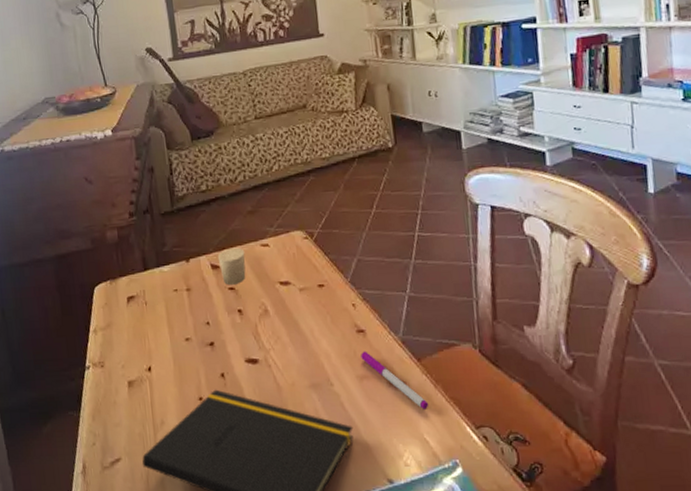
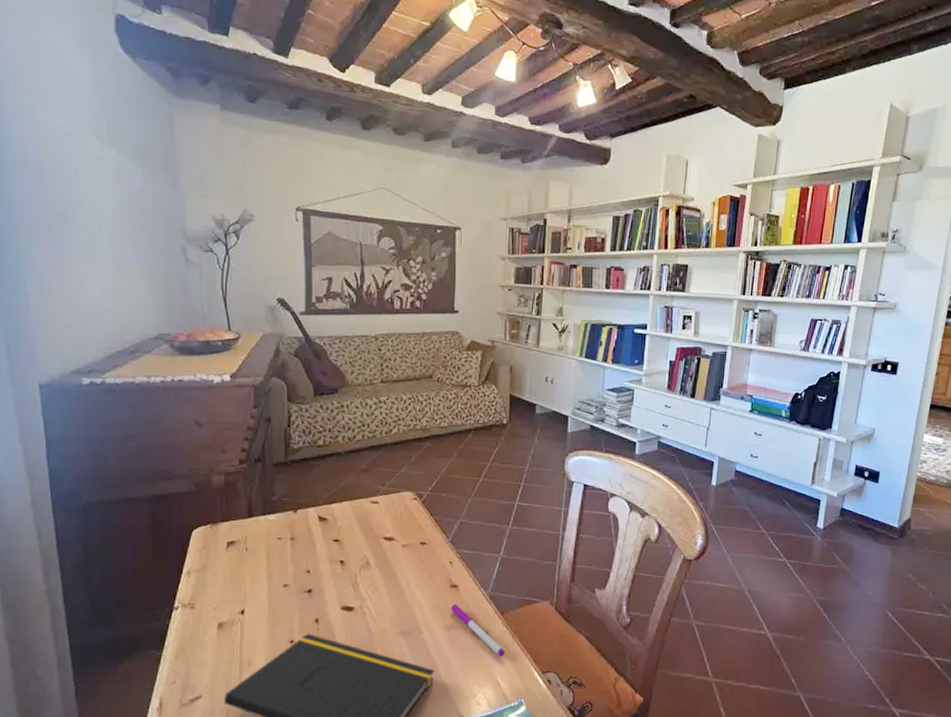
candle: present [217,247,246,286] -> none [326,502,354,538]

